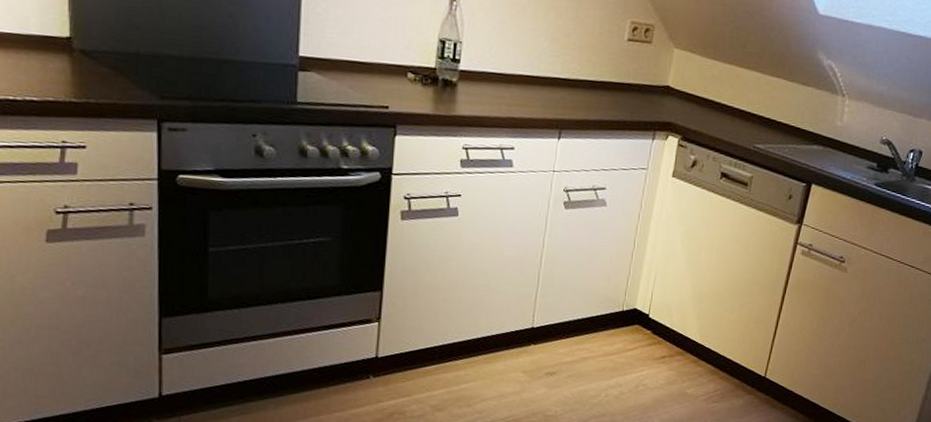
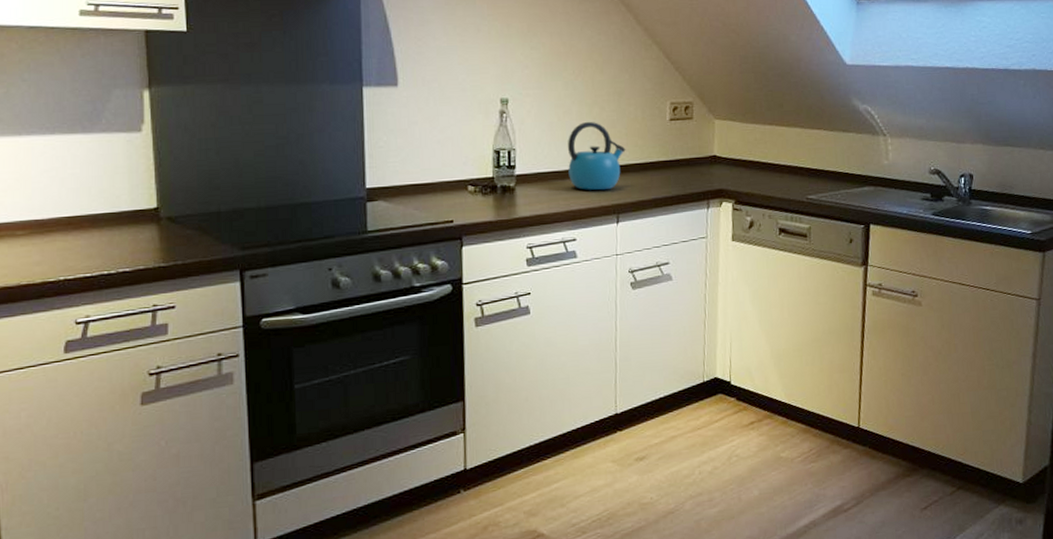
kettle: none [515,25,578,103] -> present [567,121,626,191]

